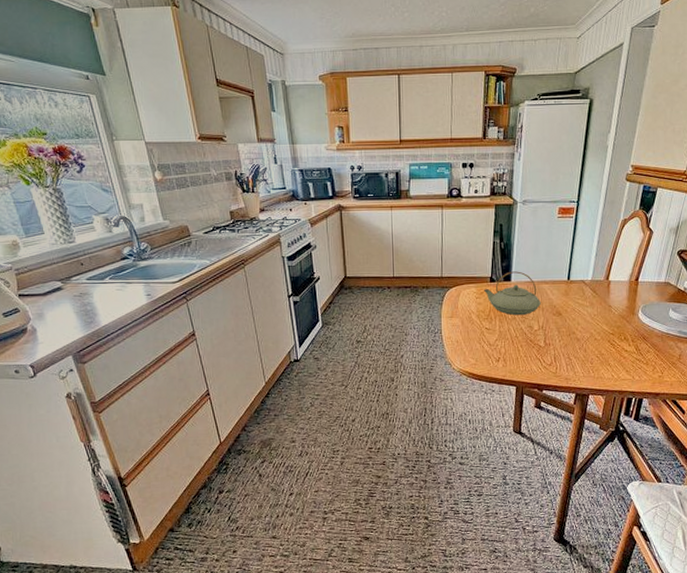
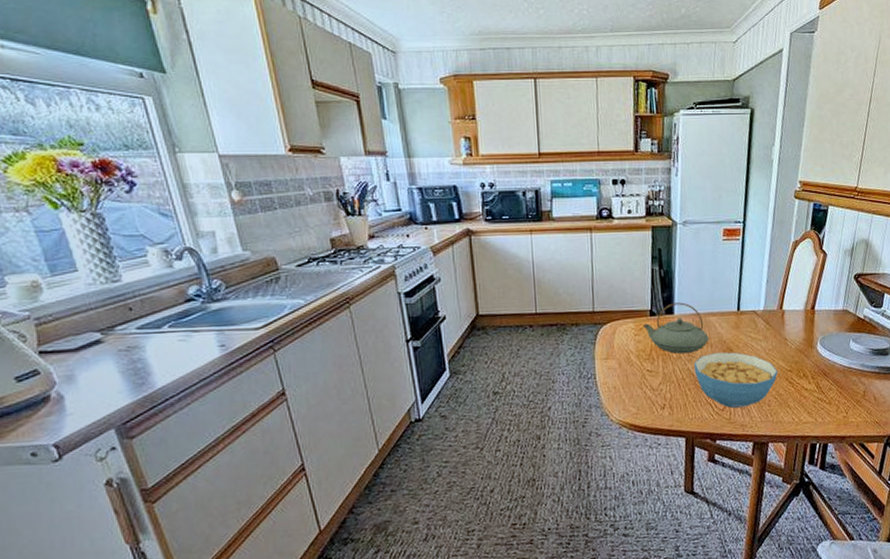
cereal bowl: none [526,315,601,364] -> present [693,352,778,408]

